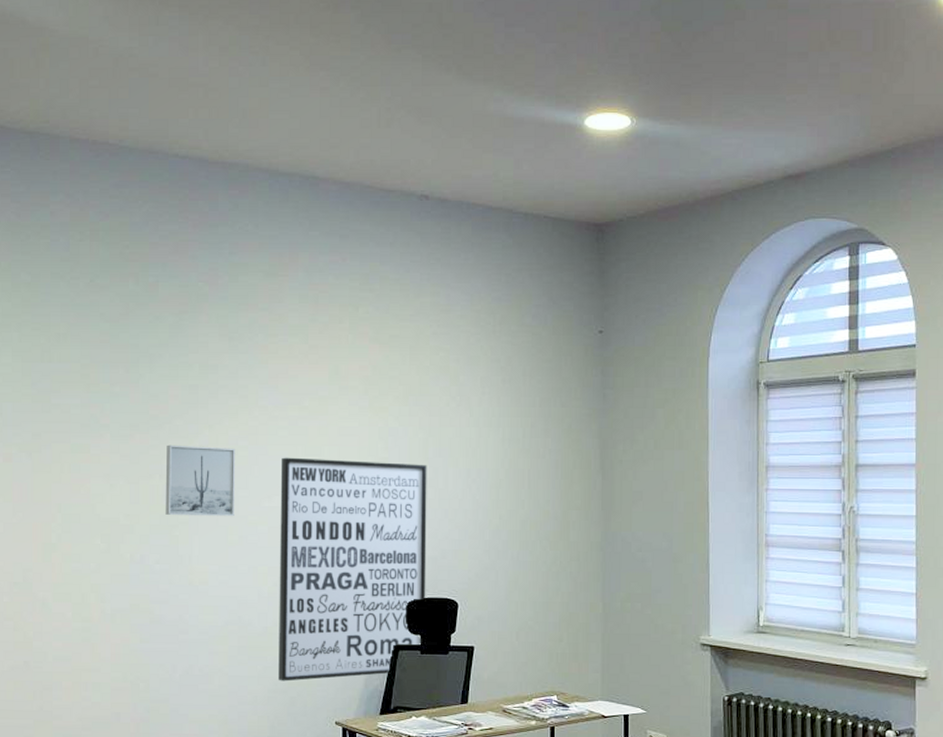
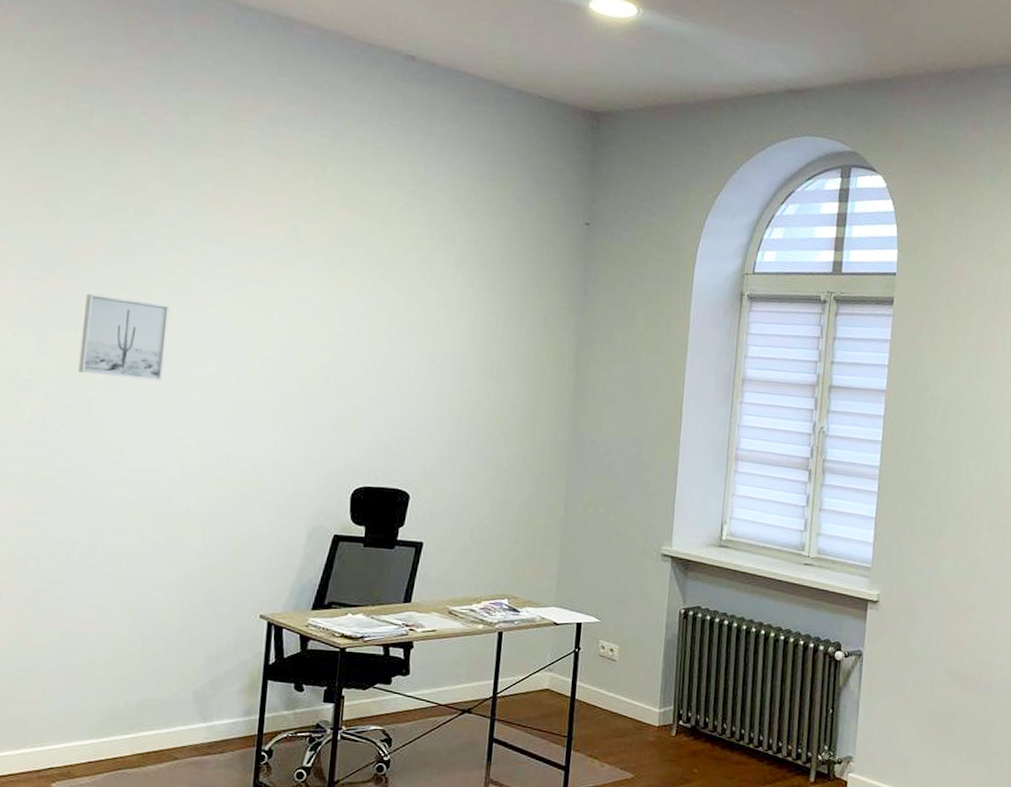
wall art: present [279,457,427,682] -> none [198,320,389,568]

